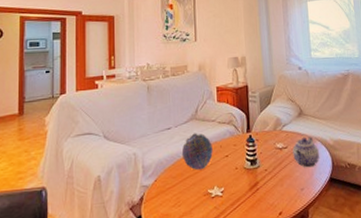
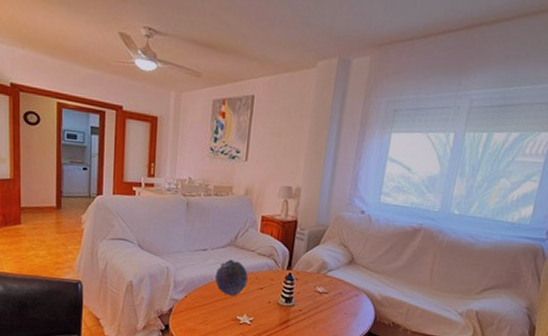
teapot: present [293,137,320,168] -> none [332,287,363,318]

